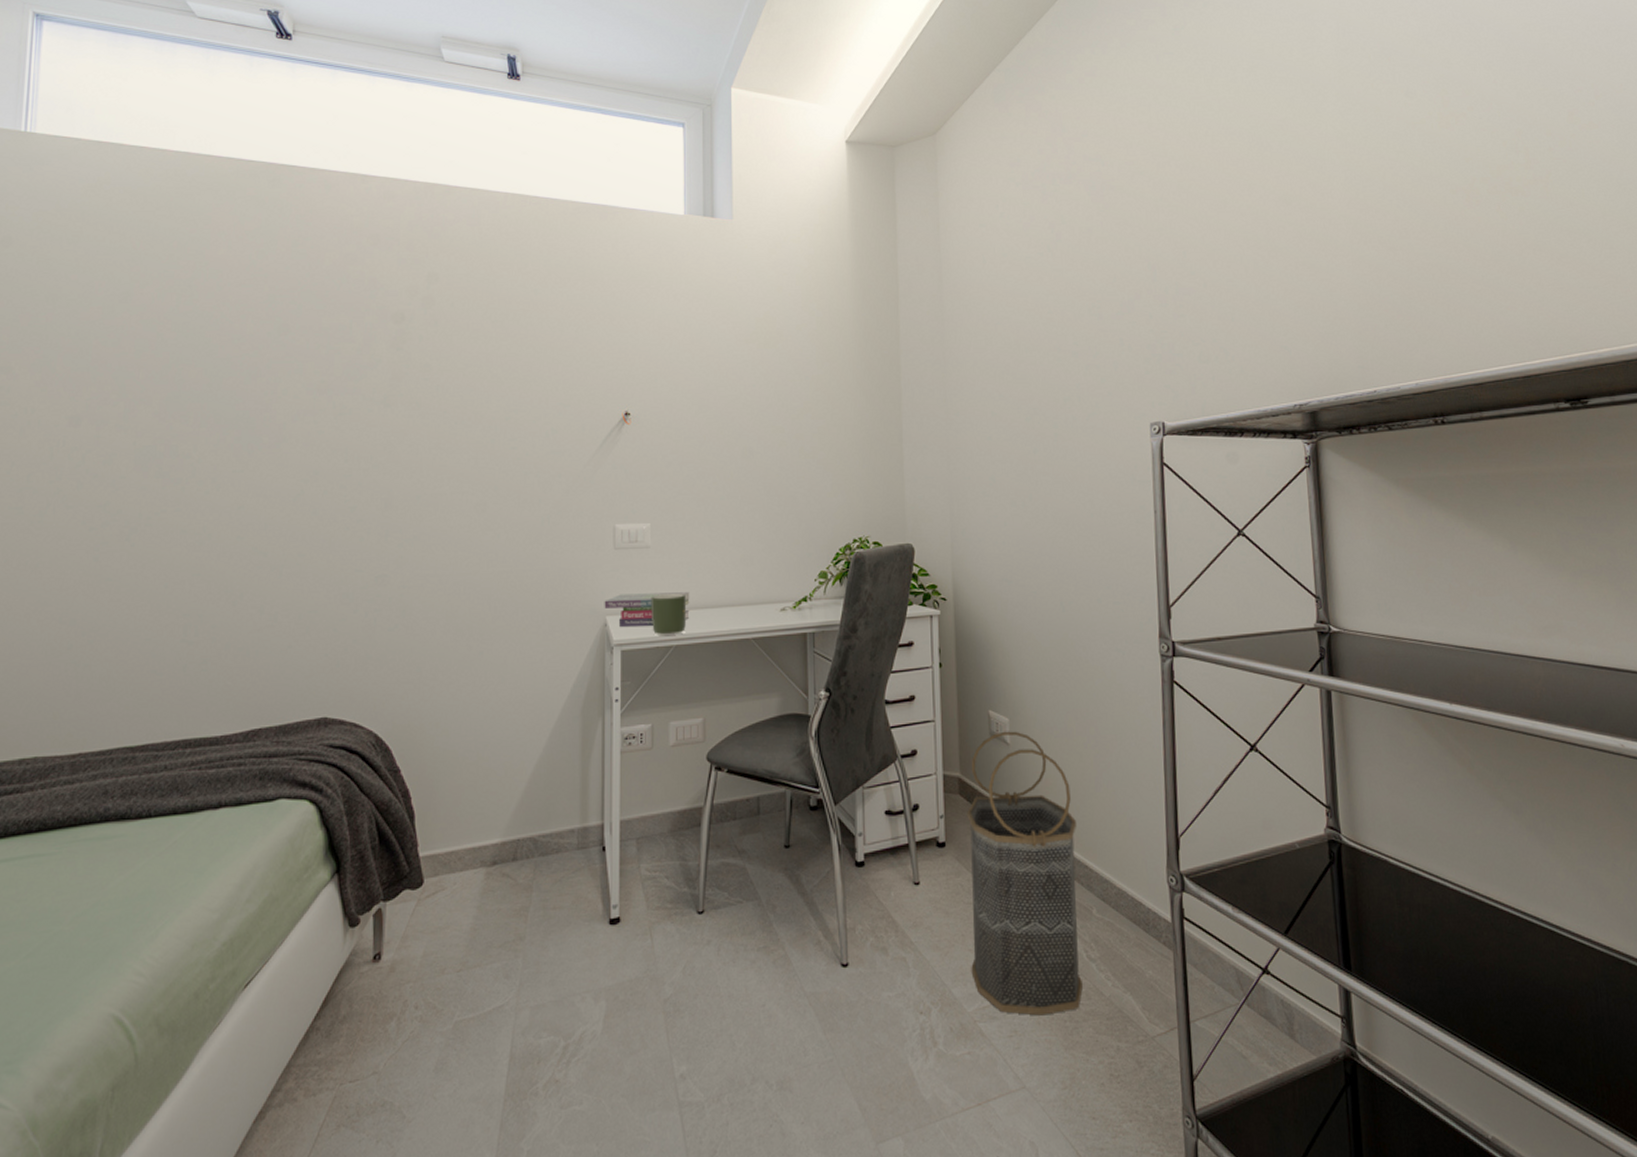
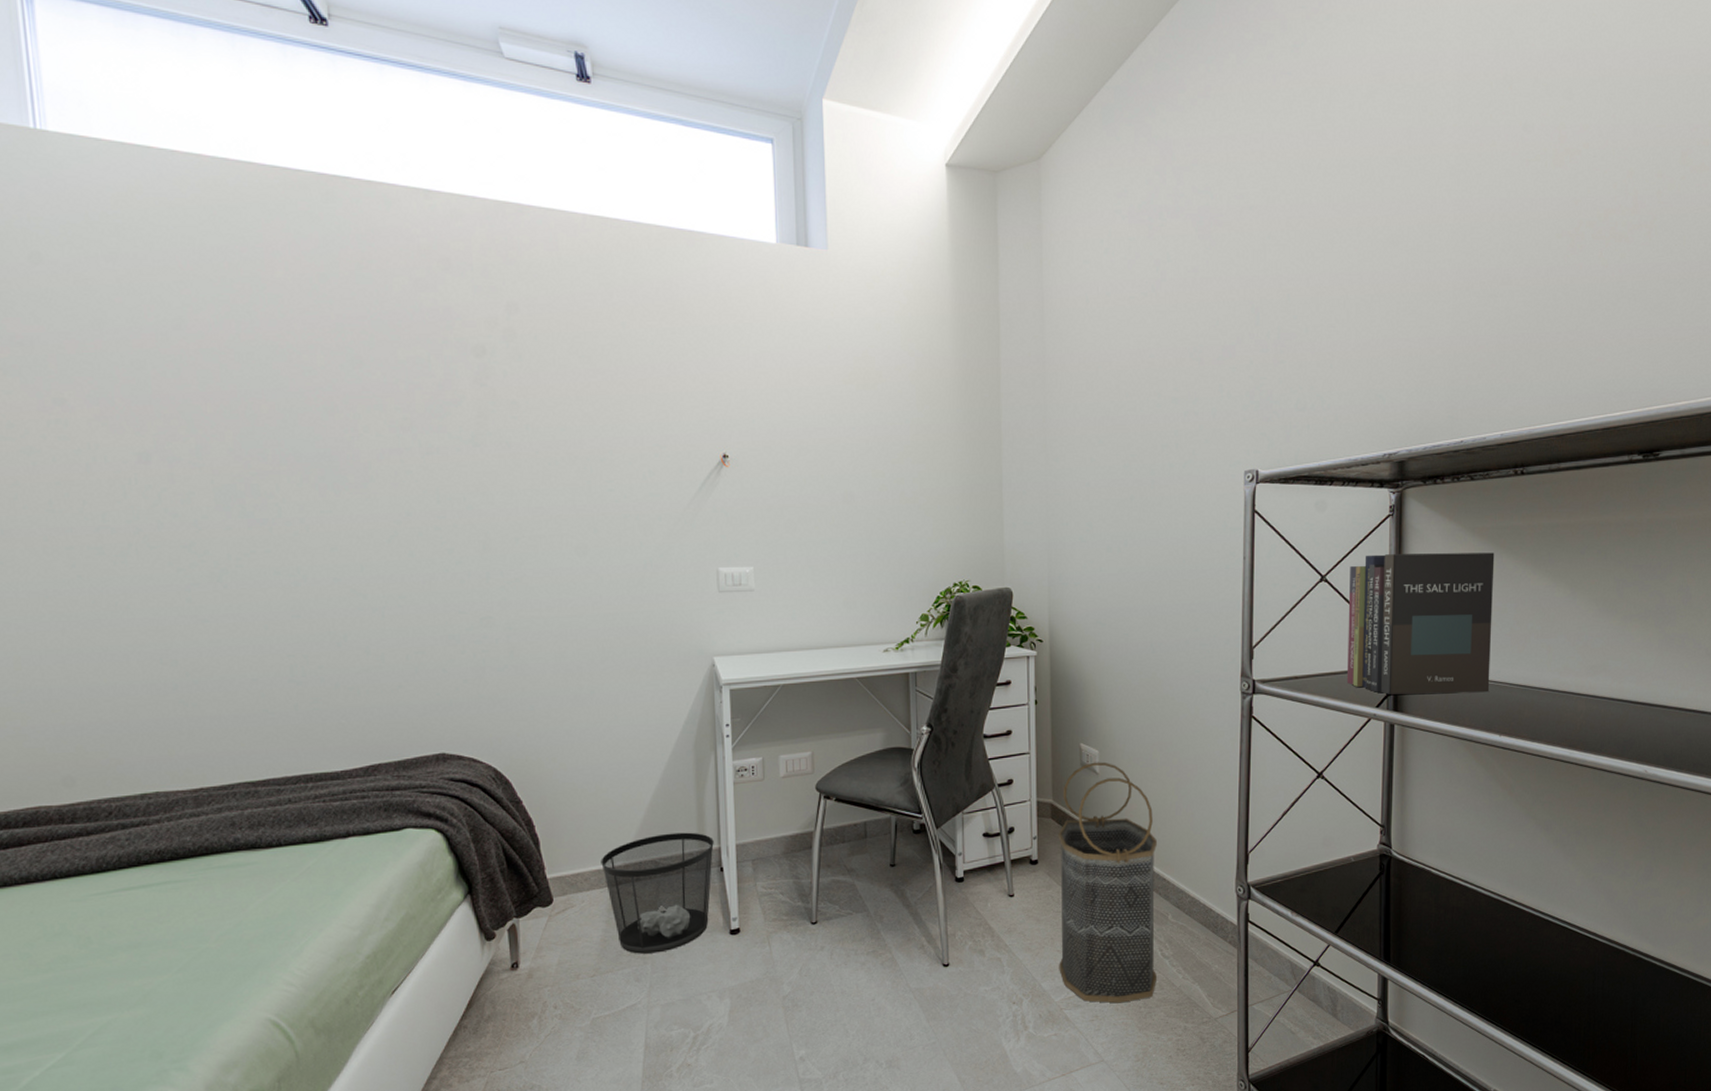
waste bin: none [477,806,597,946] -> present [601,832,714,954]
books: present [604,592,690,628] -> none [711,634,796,668]
mug: present [650,594,686,635] -> none [756,635,792,675]
books: none [1268,505,1433,658] -> present [1346,552,1495,695]

